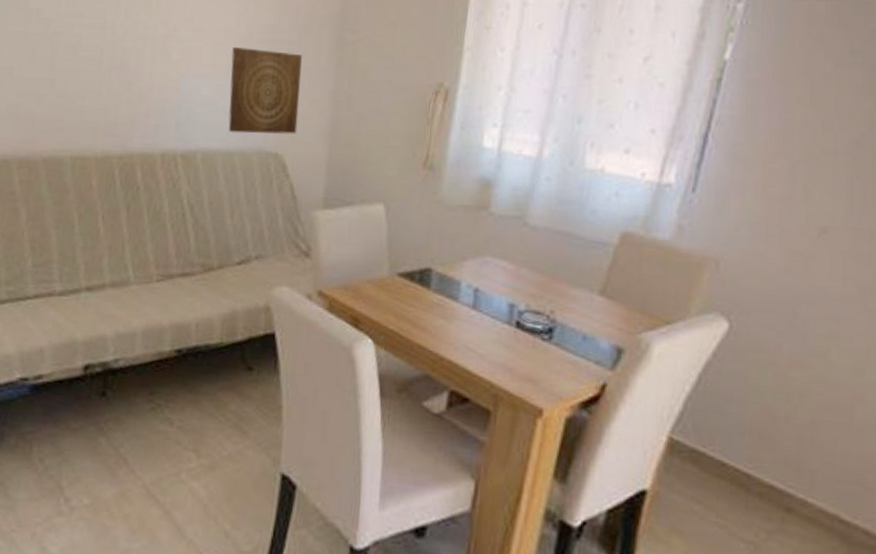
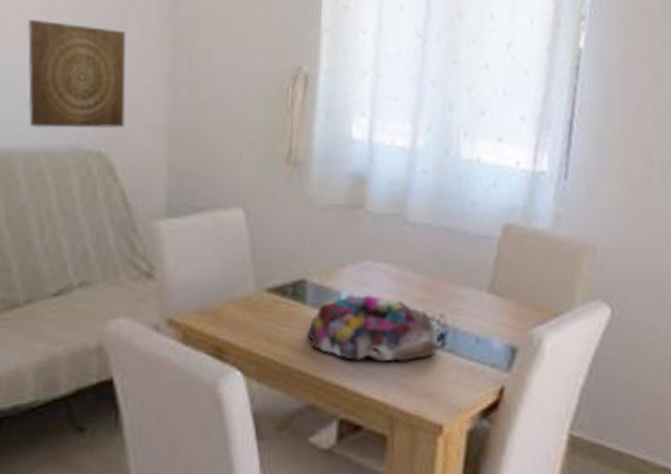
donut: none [428,286,546,349] -> present [307,295,438,362]

